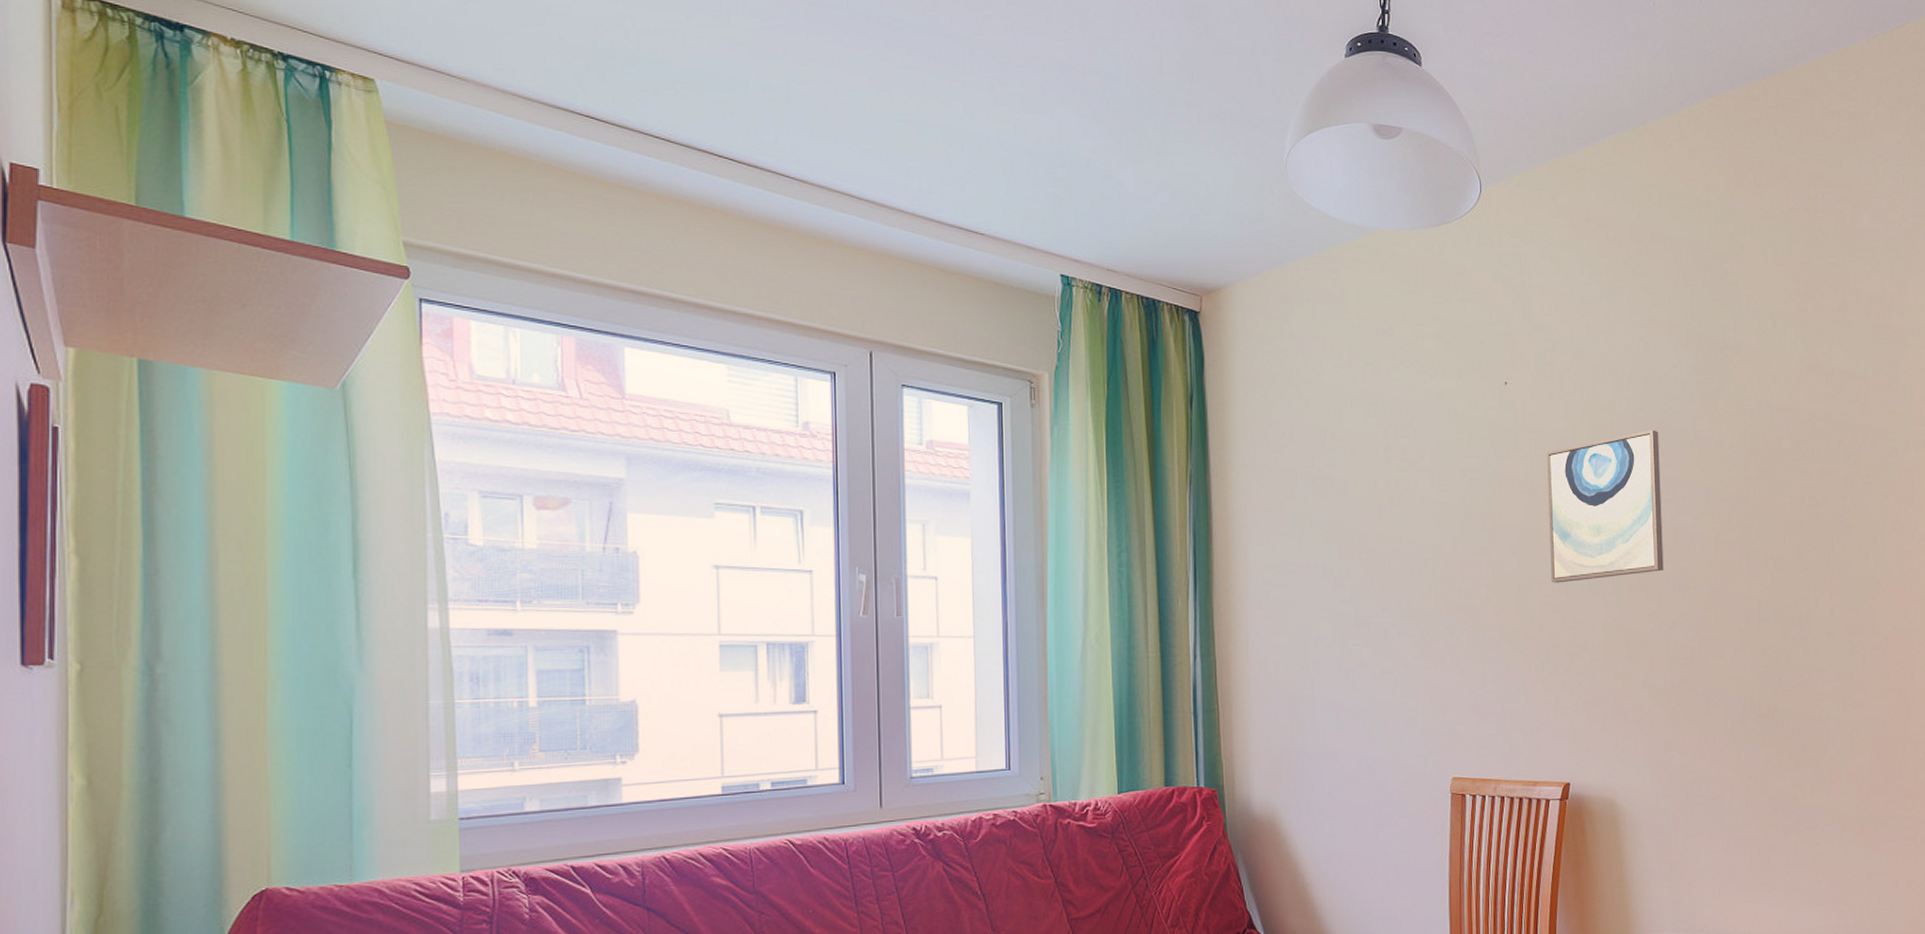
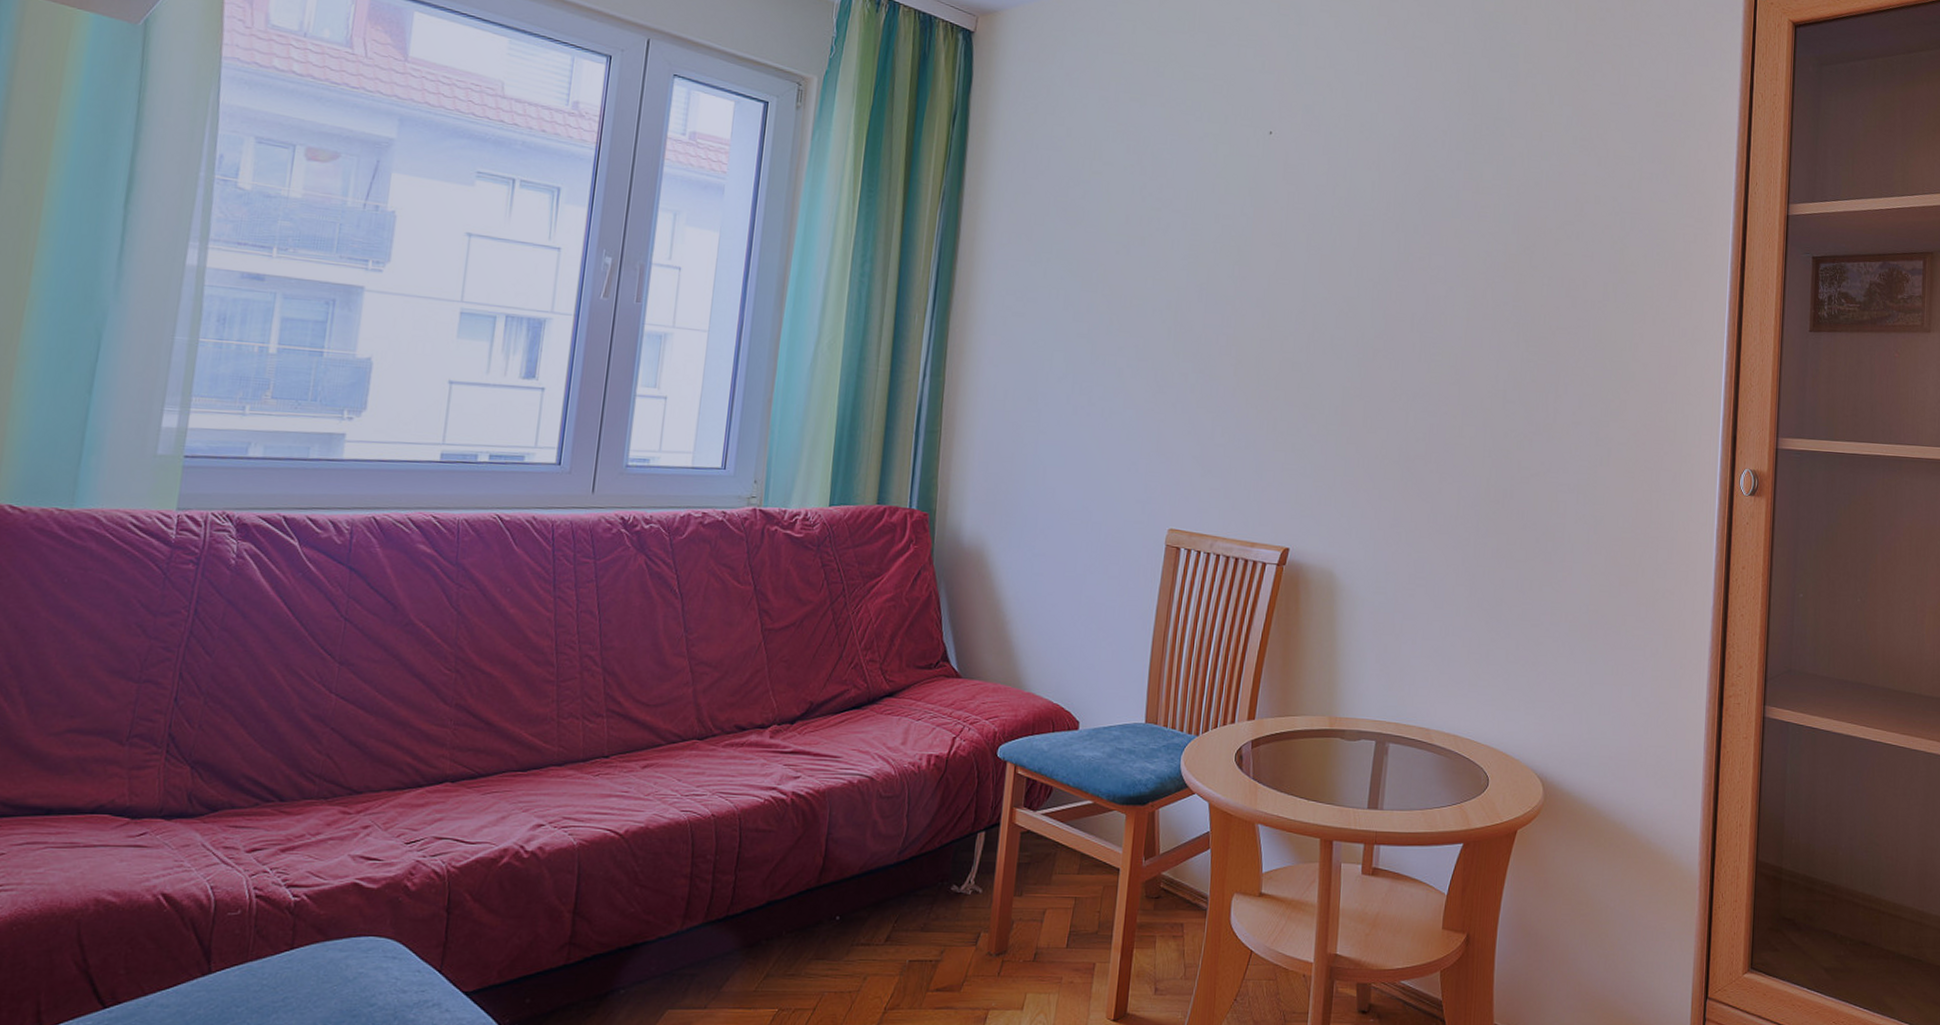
wall art: present [1547,430,1664,583] -> none [1294,194,1421,341]

